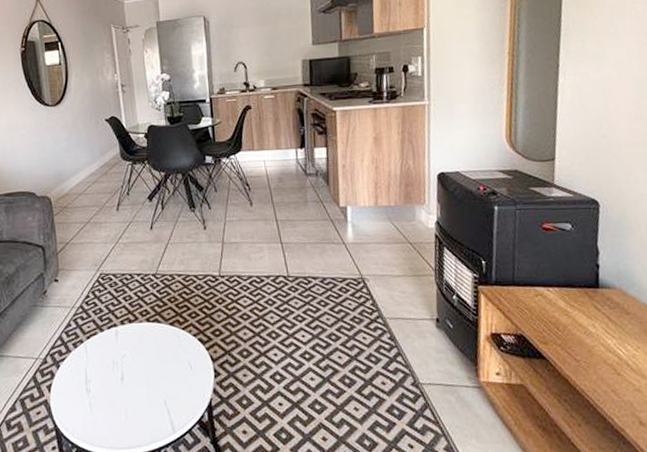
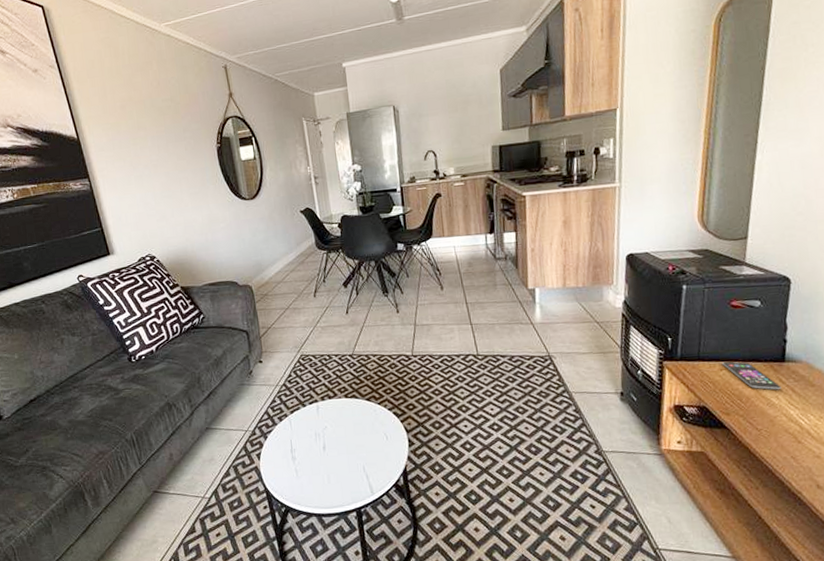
smartphone: none [537,286,597,318] -> present [722,361,782,390]

